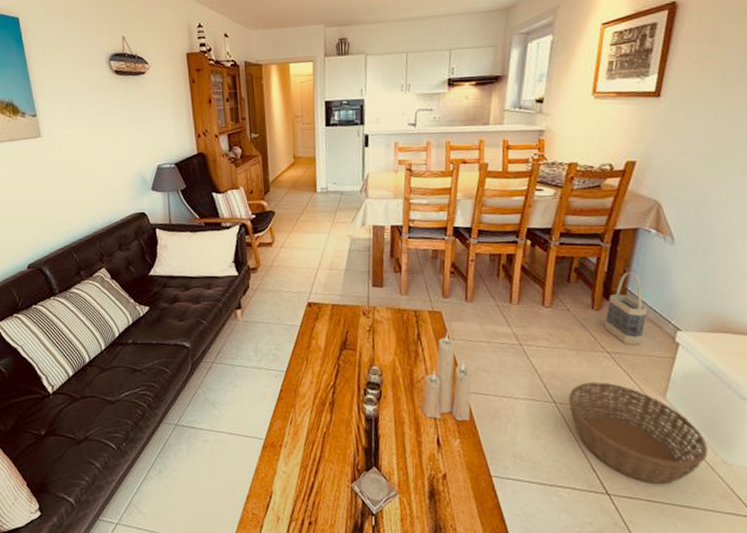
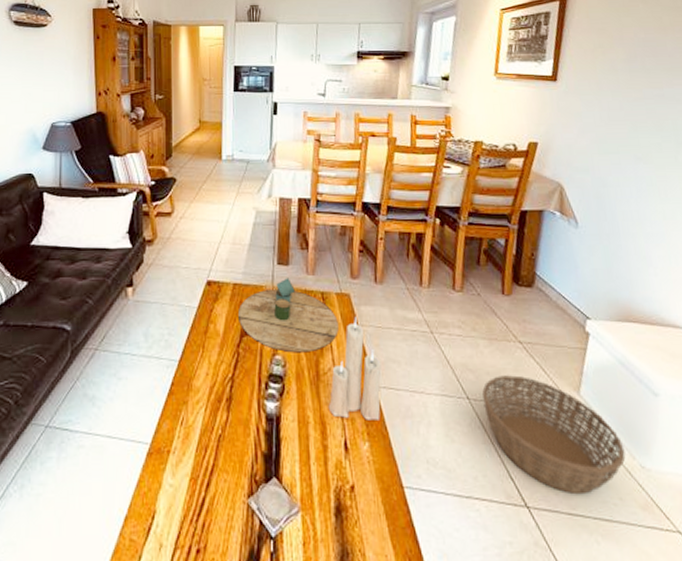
decorative tray: none [337,298,431,364] -> present [238,278,339,353]
bag: present [604,272,648,346] -> none [515,255,557,336]

